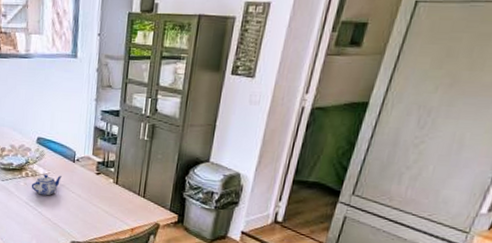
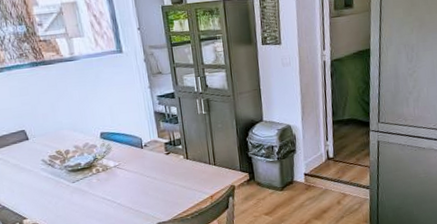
teapot: present [31,174,62,196] -> none [104,163,133,187]

